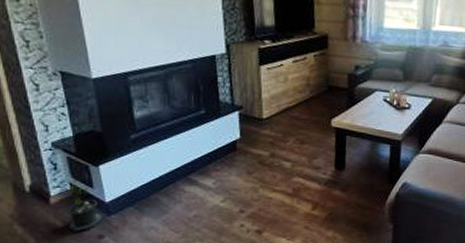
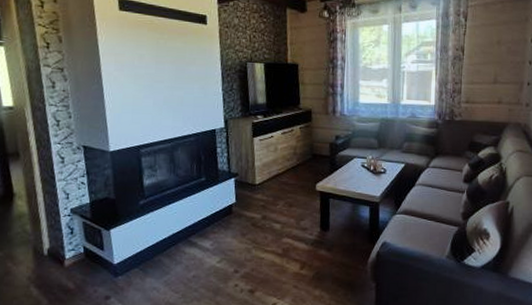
potted plant: present [67,180,103,233] -> none [79,244,110,294]

